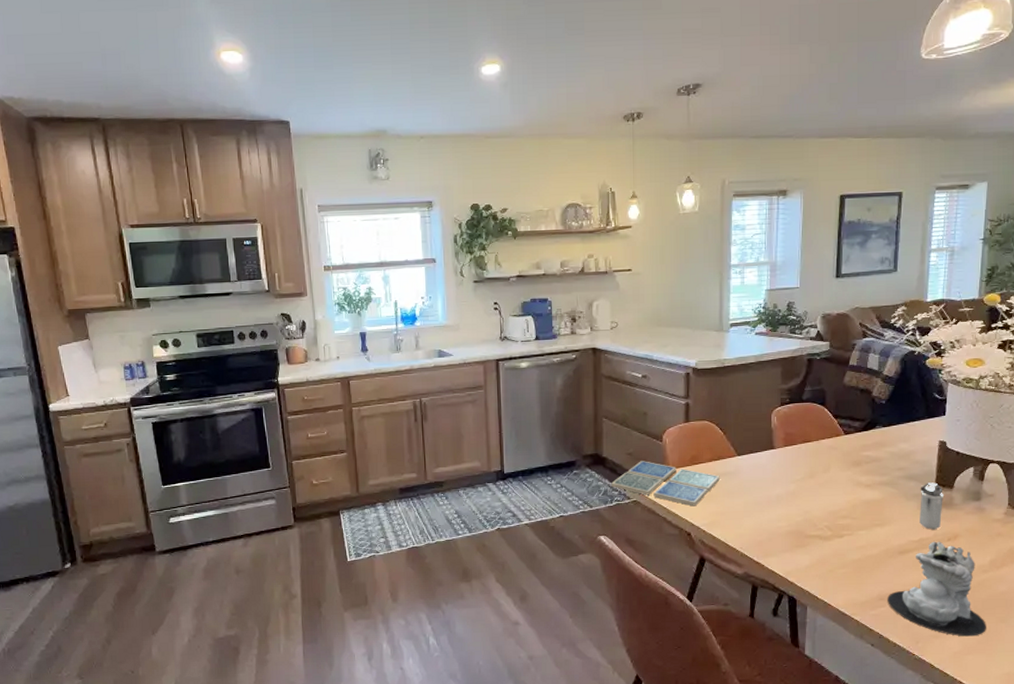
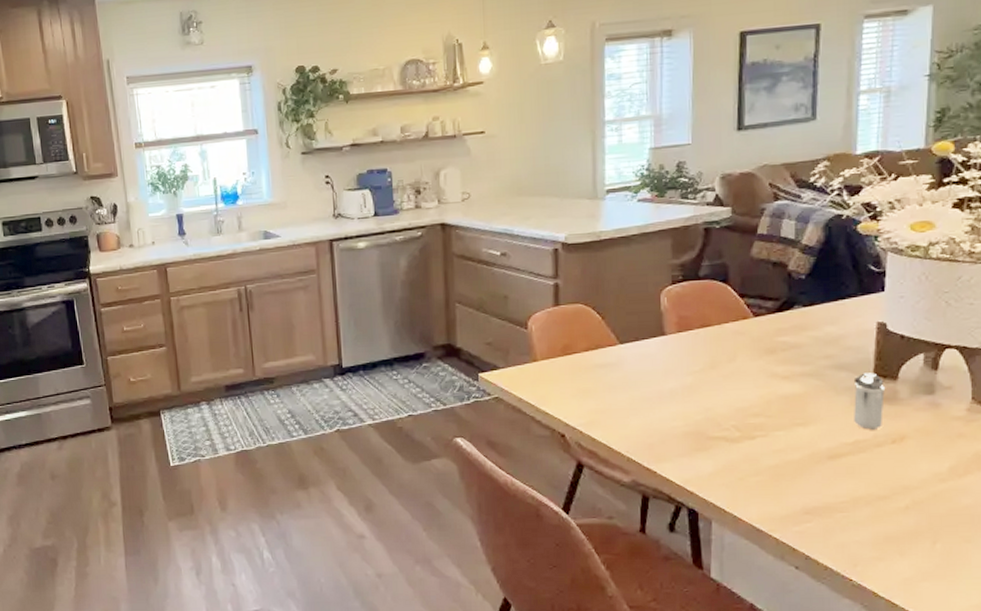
drink coaster: present [611,461,720,507] -> none [467,351,599,404]
candle: present [887,541,986,637] -> none [815,443,946,560]

